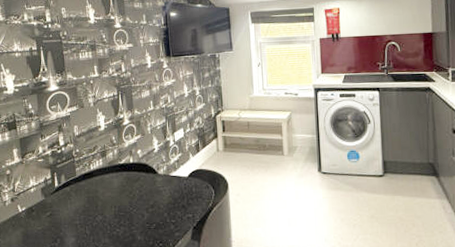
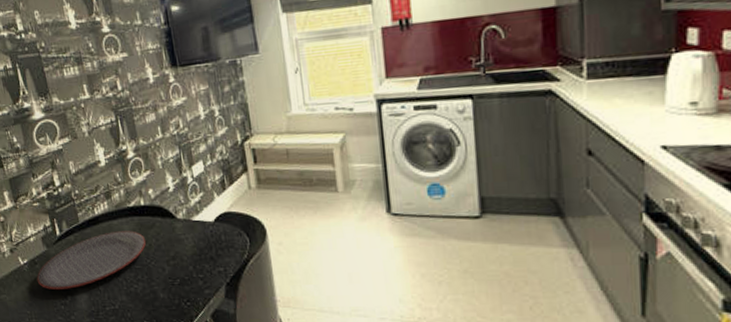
plate: none [31,183,131,234] -> present [36,231,147,290]

